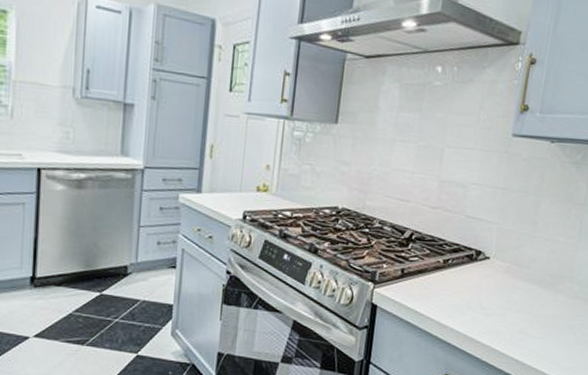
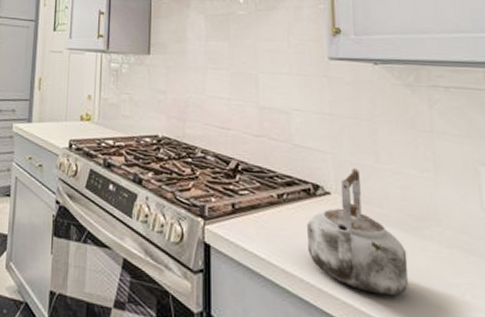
kettle: none [462,236,541,337] -> present [307,168,409,296]

